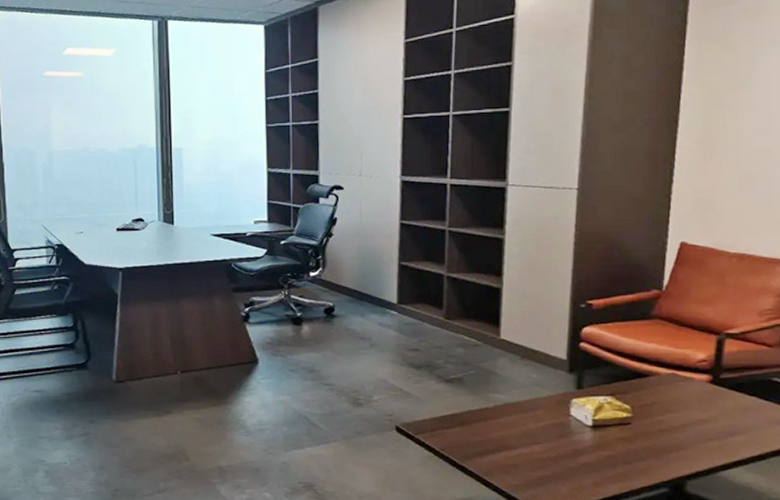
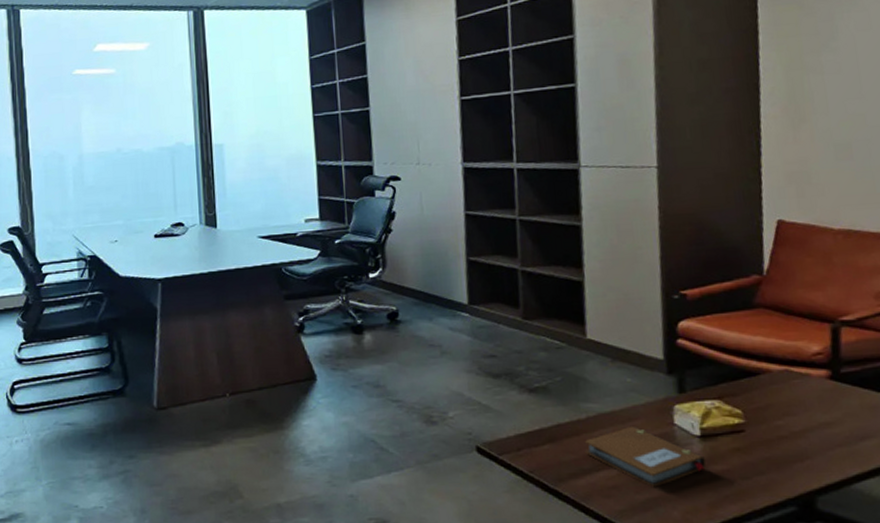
notebook: none [490,415,594,467] -> present [584,425,706,487]

